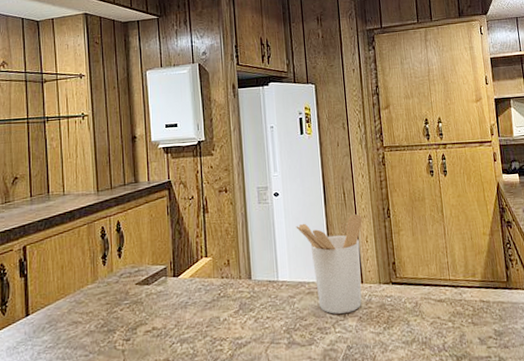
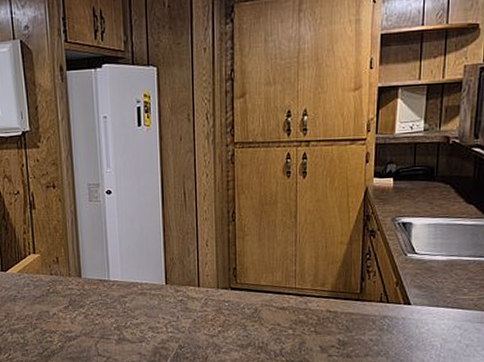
utensil holder: present [296,213,363,314] -> none [129,215,204,315]

